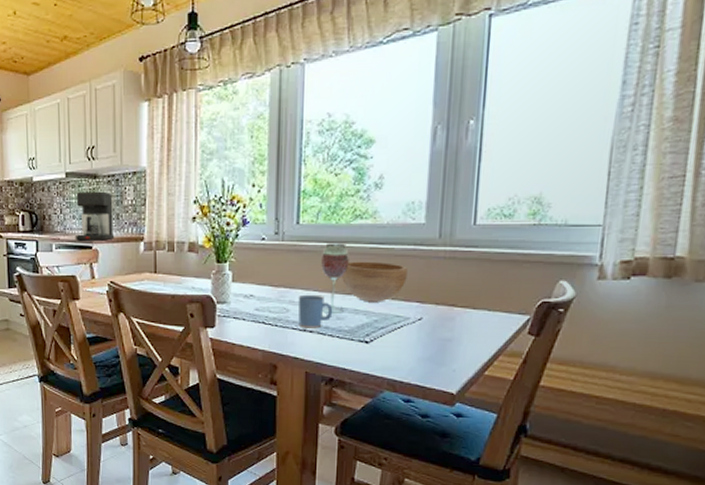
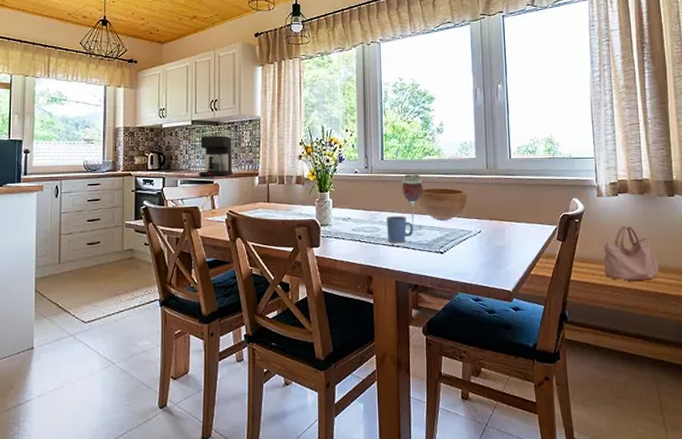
handbag: none [591,319,675,393] -> present [603,225,659,281]

